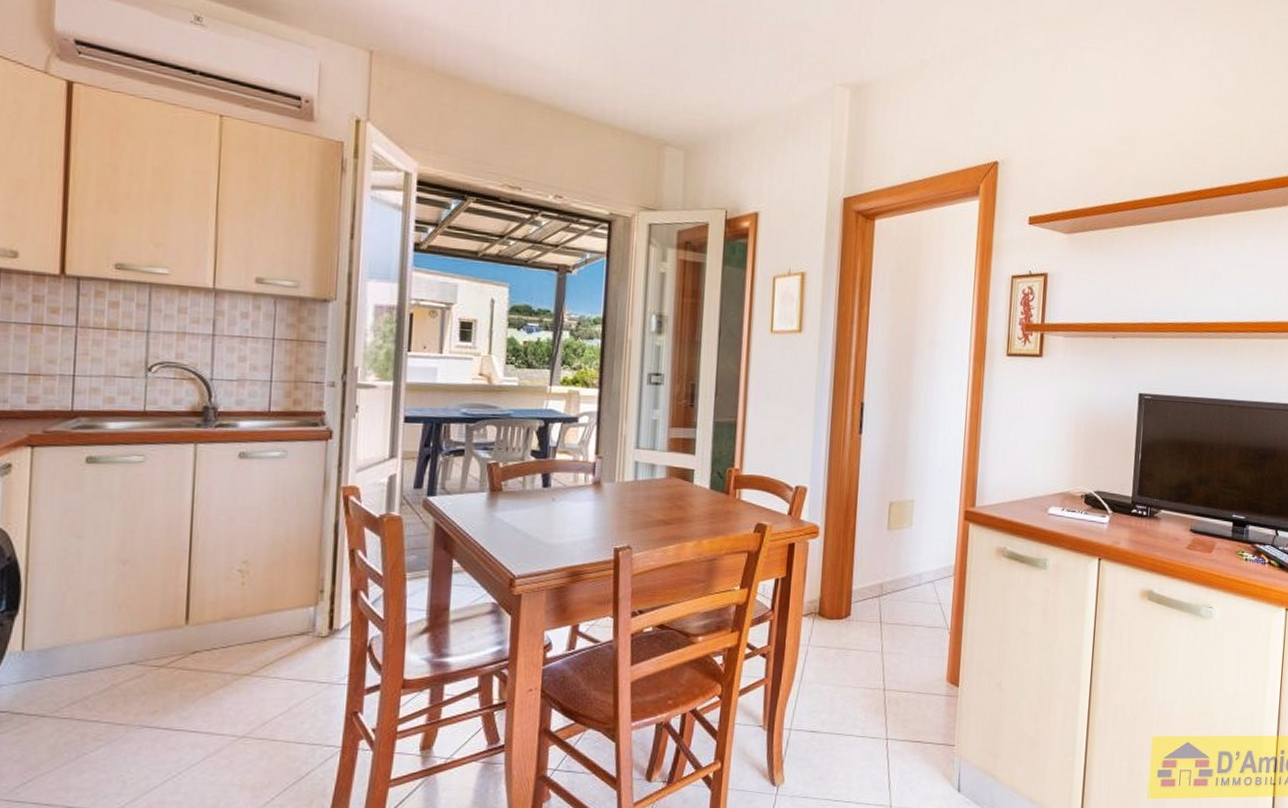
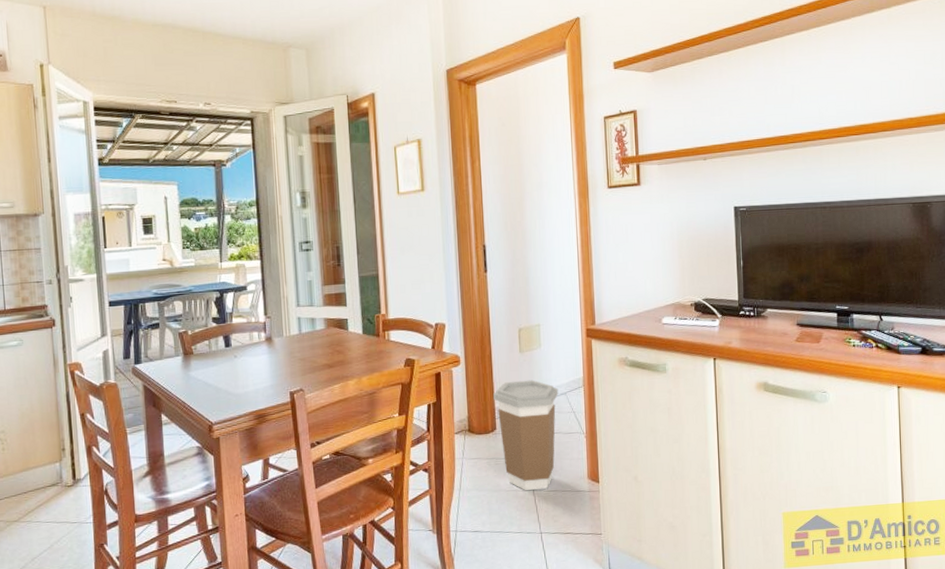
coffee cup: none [852,561,926,690] -> present [493,380,558,491]

